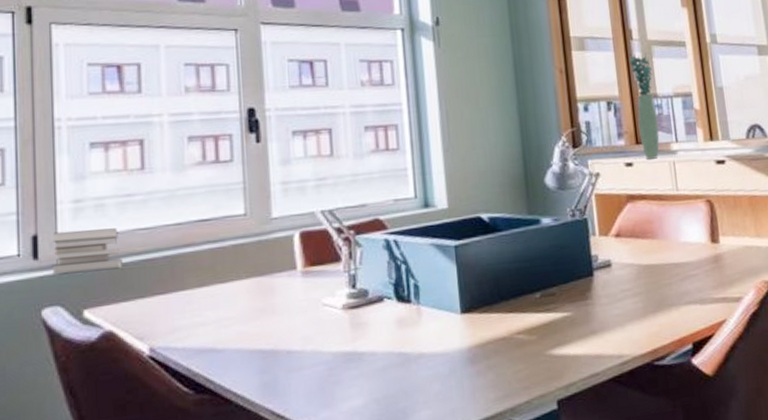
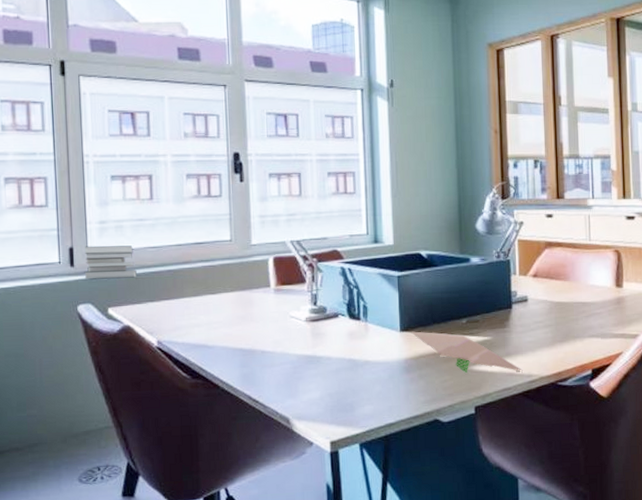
papers: none [474,311,611,359] -> present [411,331,522,373]
vase: present [628,52,660,160] -> none [556,117,578,212]

